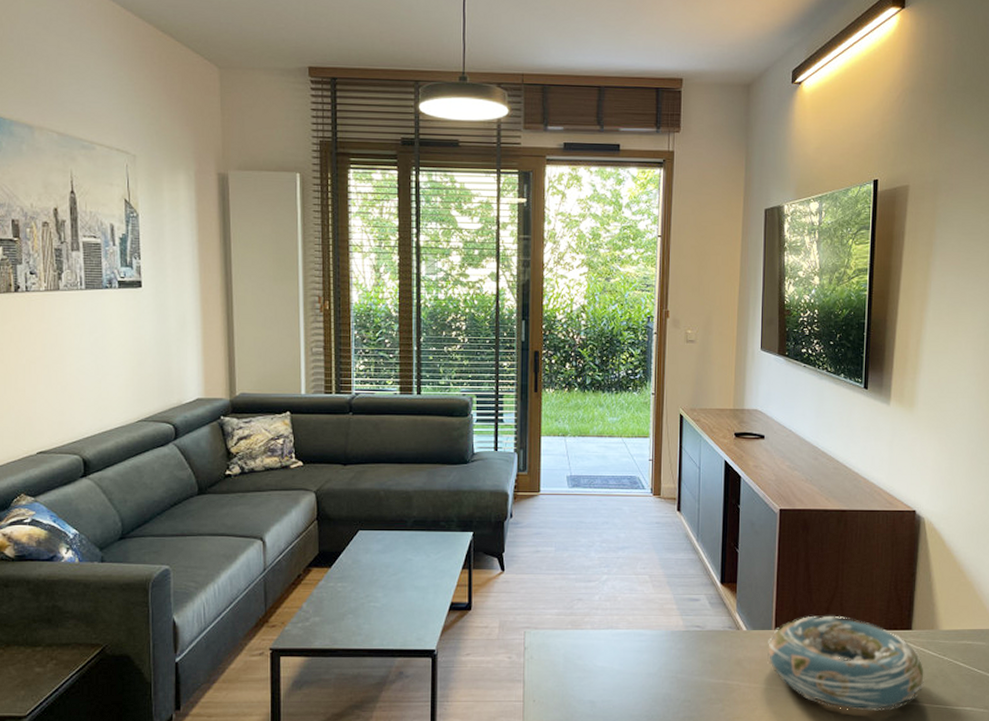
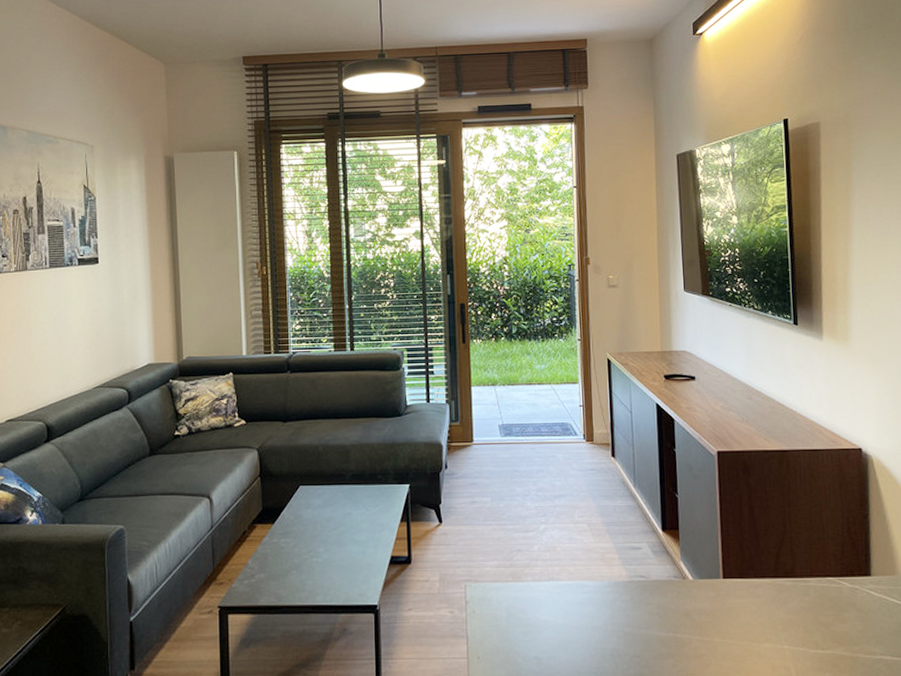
decorative bowl: present [767,616,925,711] -> none [717,563,892,666]

